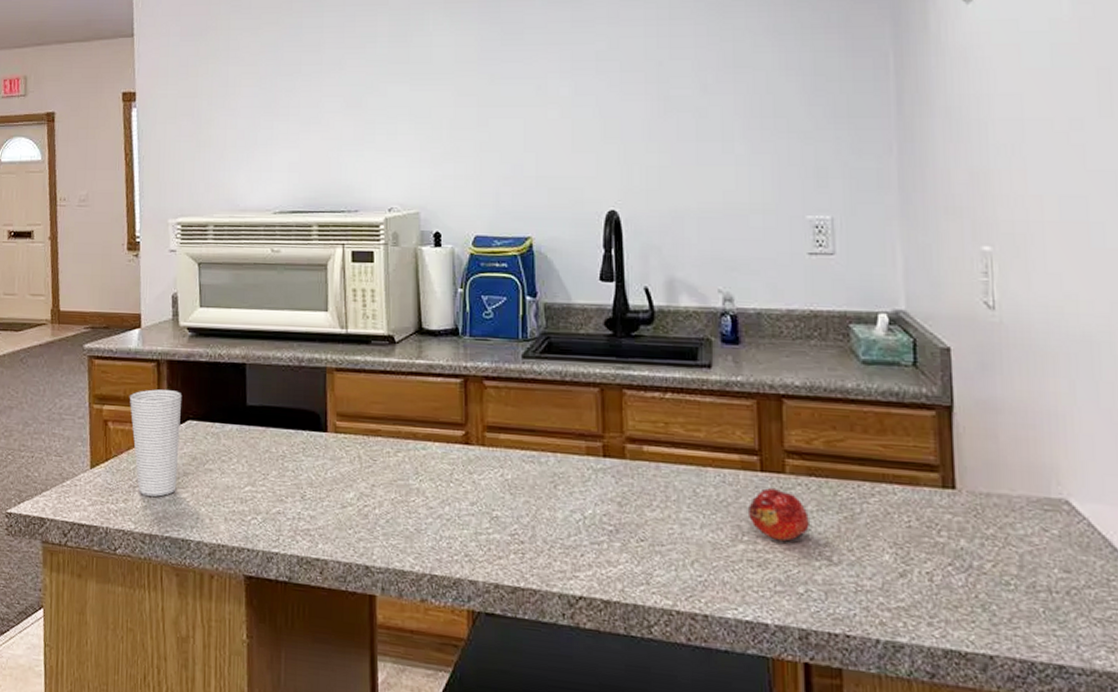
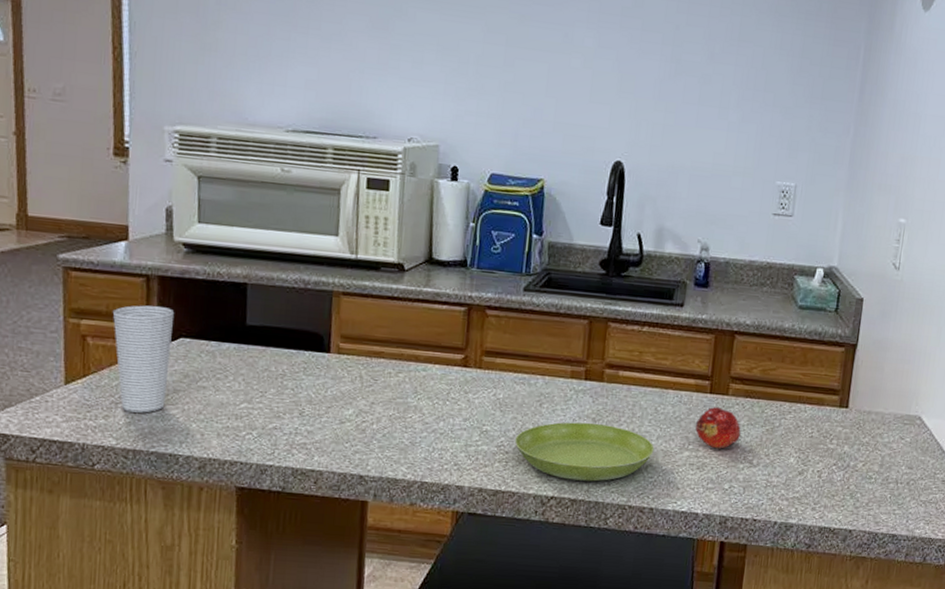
saucer: none [530,506,699,579] -> present [515,422,654,482]

